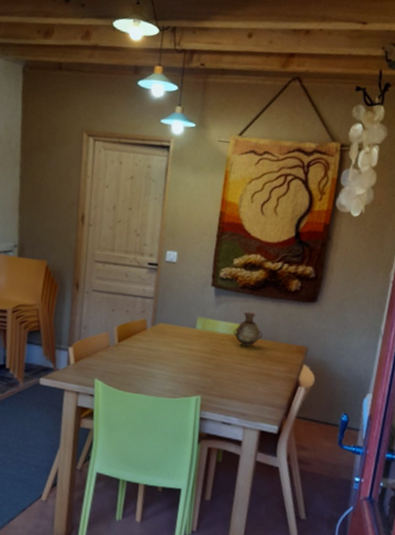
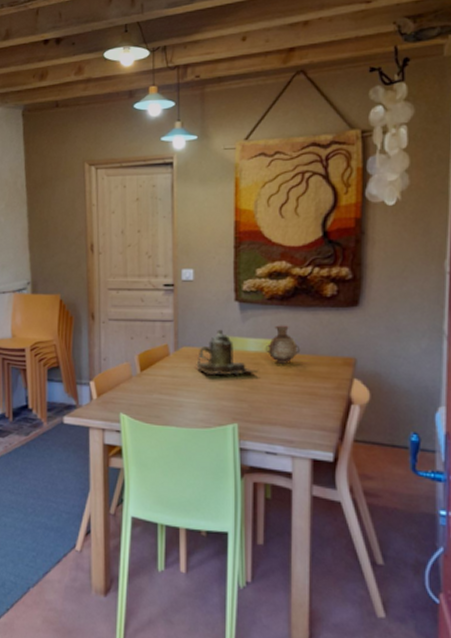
teapot: none [170,310,225,354] -> present [196,329,259,376]

